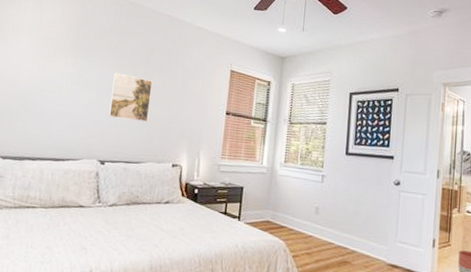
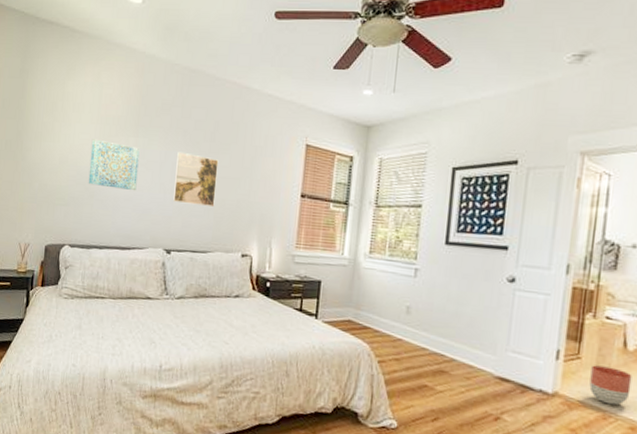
wall art: none [24,58,78,107] -> present [88,139,140,191]

